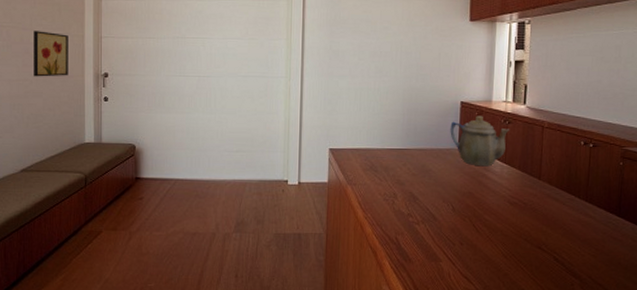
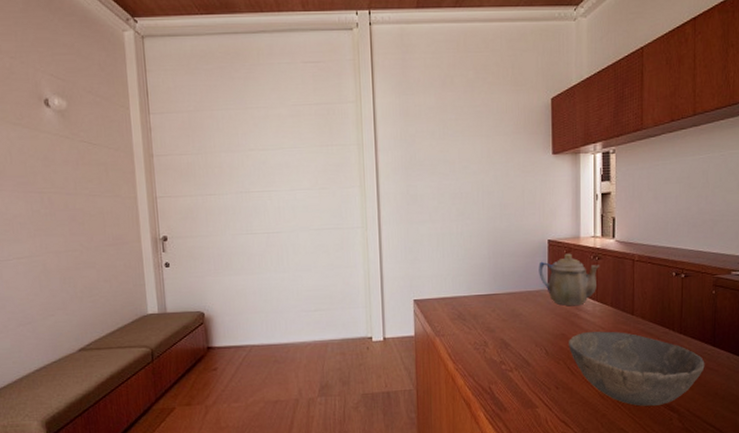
wall art: present [33,31,68,77] -> none [79,195,123,246]
bowl: none [475,193,609,271] -> present [569,331,705,407]

